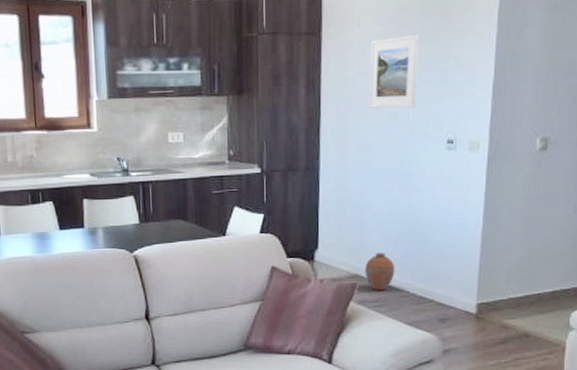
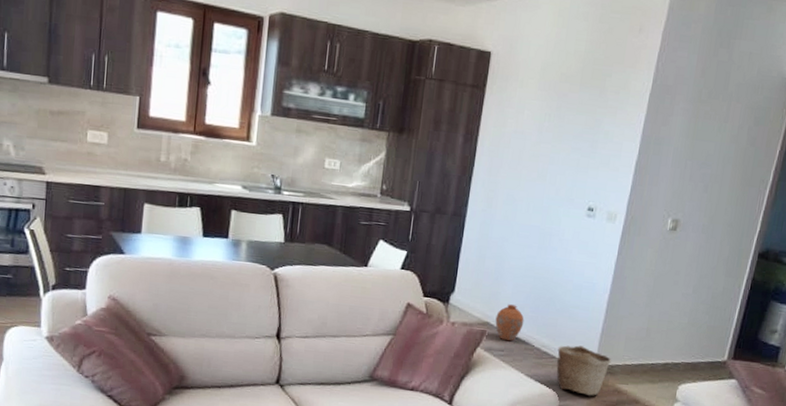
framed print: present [368,34,419,109] -> none [519,103,576,172]
basket: none [435,285,493,336] -> present [556,345,611,396]

